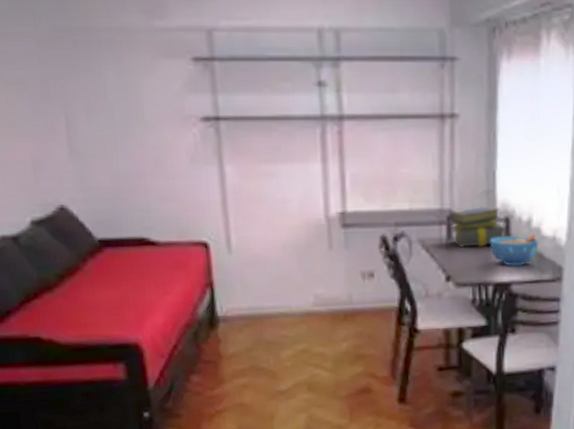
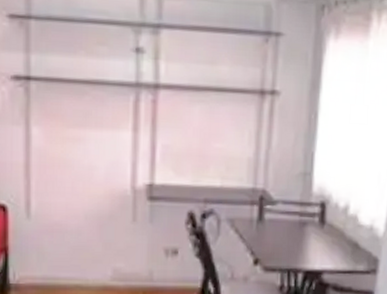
stack of books: present [450,205,504,248] -> none [262,188,319,232]
bowl: present [490,233,538,266] -> none [303,221,354,254]

